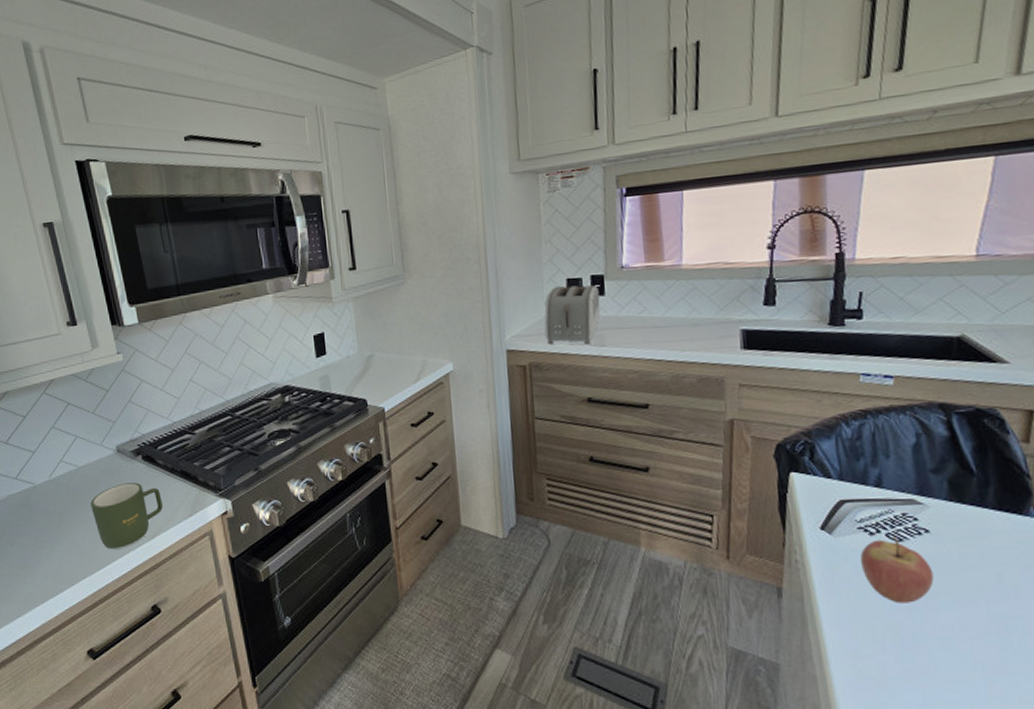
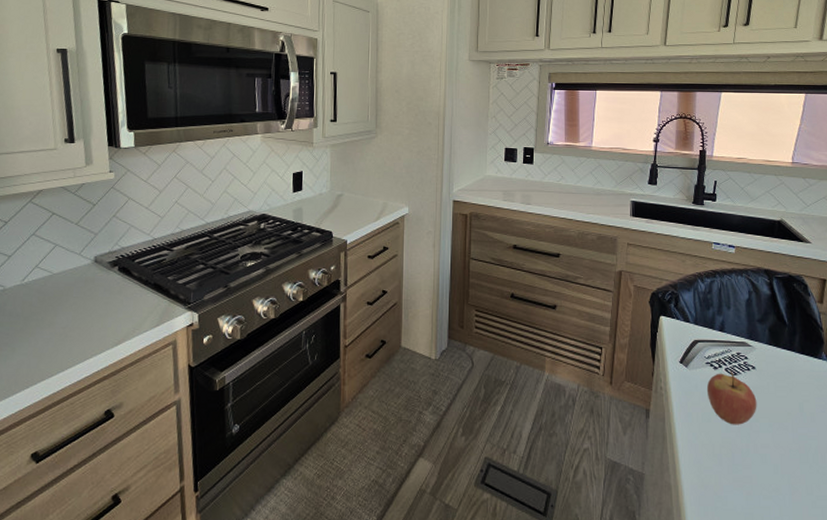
mug: present [90,482,164,550] -> none [59,292,133,354]
toaster: present [544,285,601,346] -> none [484,153,529,203]

